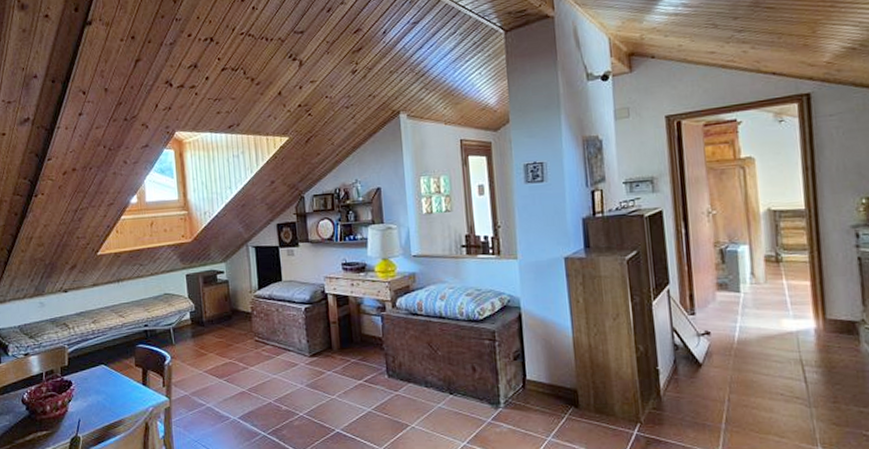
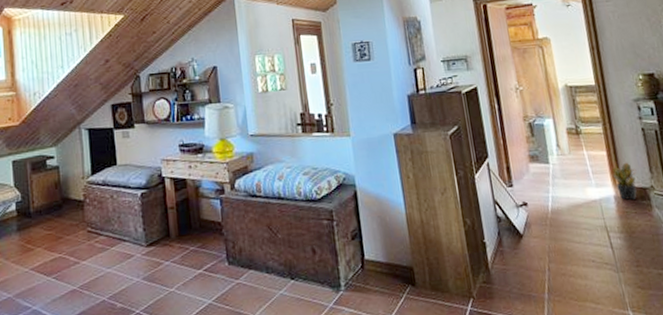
potted plant: none [814,292,847,335] -> present [611,162,638,201]

